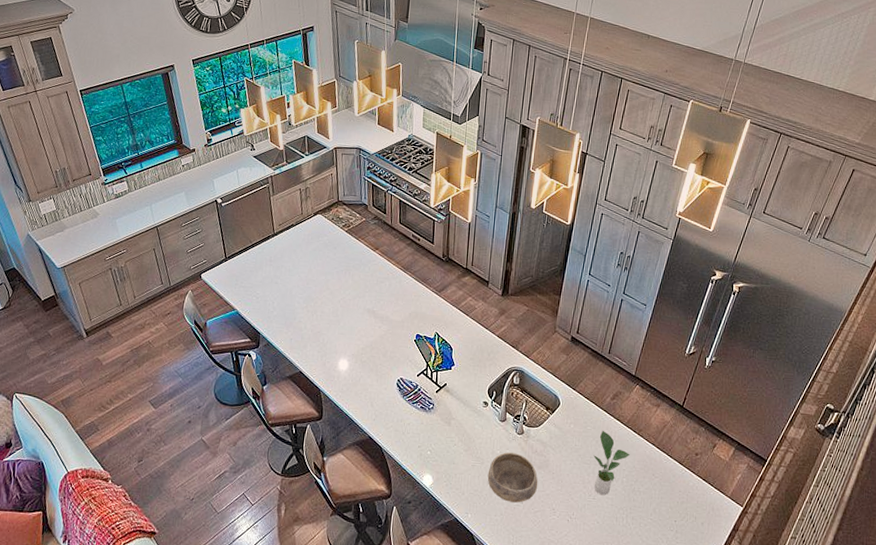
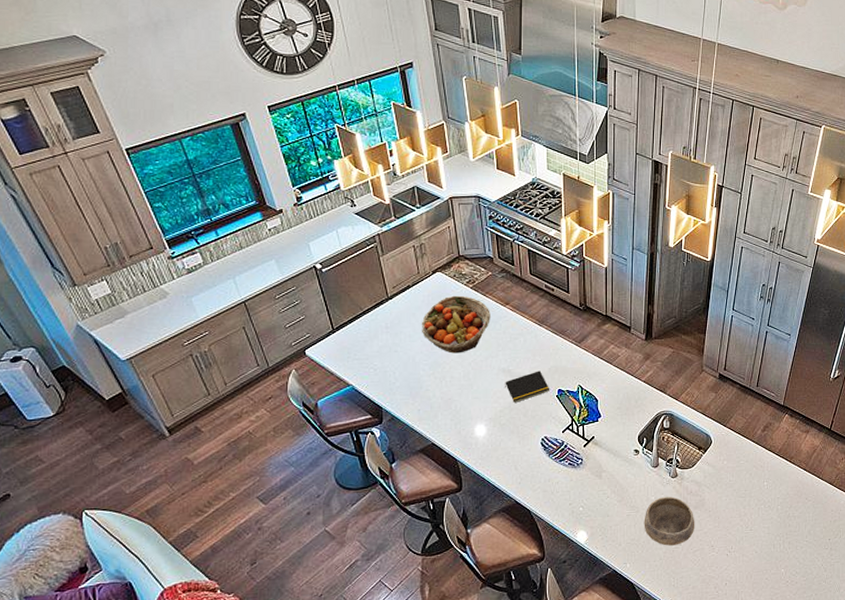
fruit basket: none [300,237,361,291] -> present [421,295,490,354]
notepad: none [368,314,409,342] -> present [505,371,550,403]
potted plant: present [593,431,630,496] -> none [748,463,783,526]

